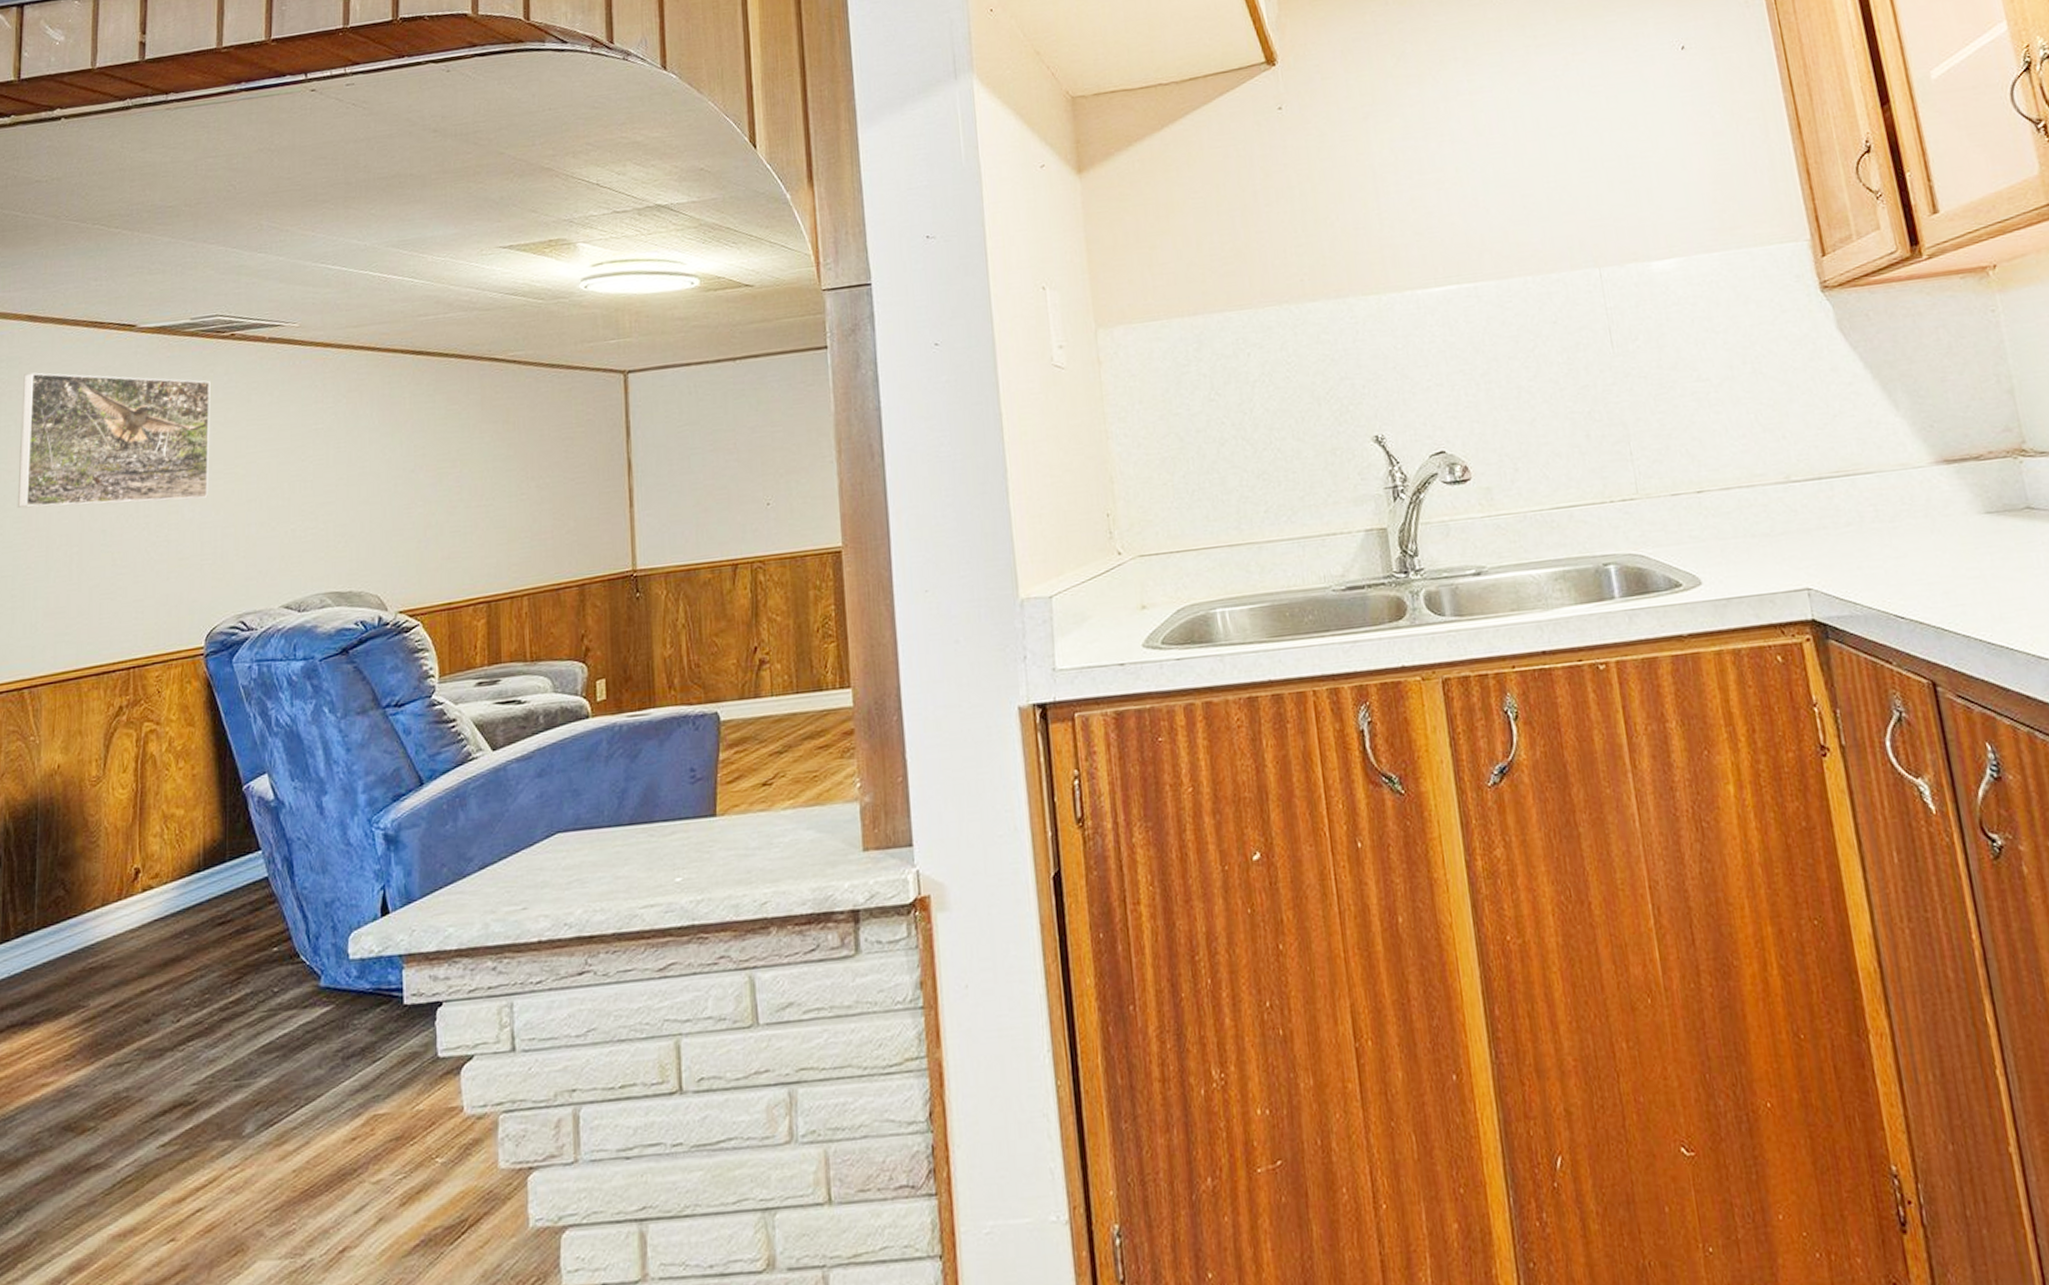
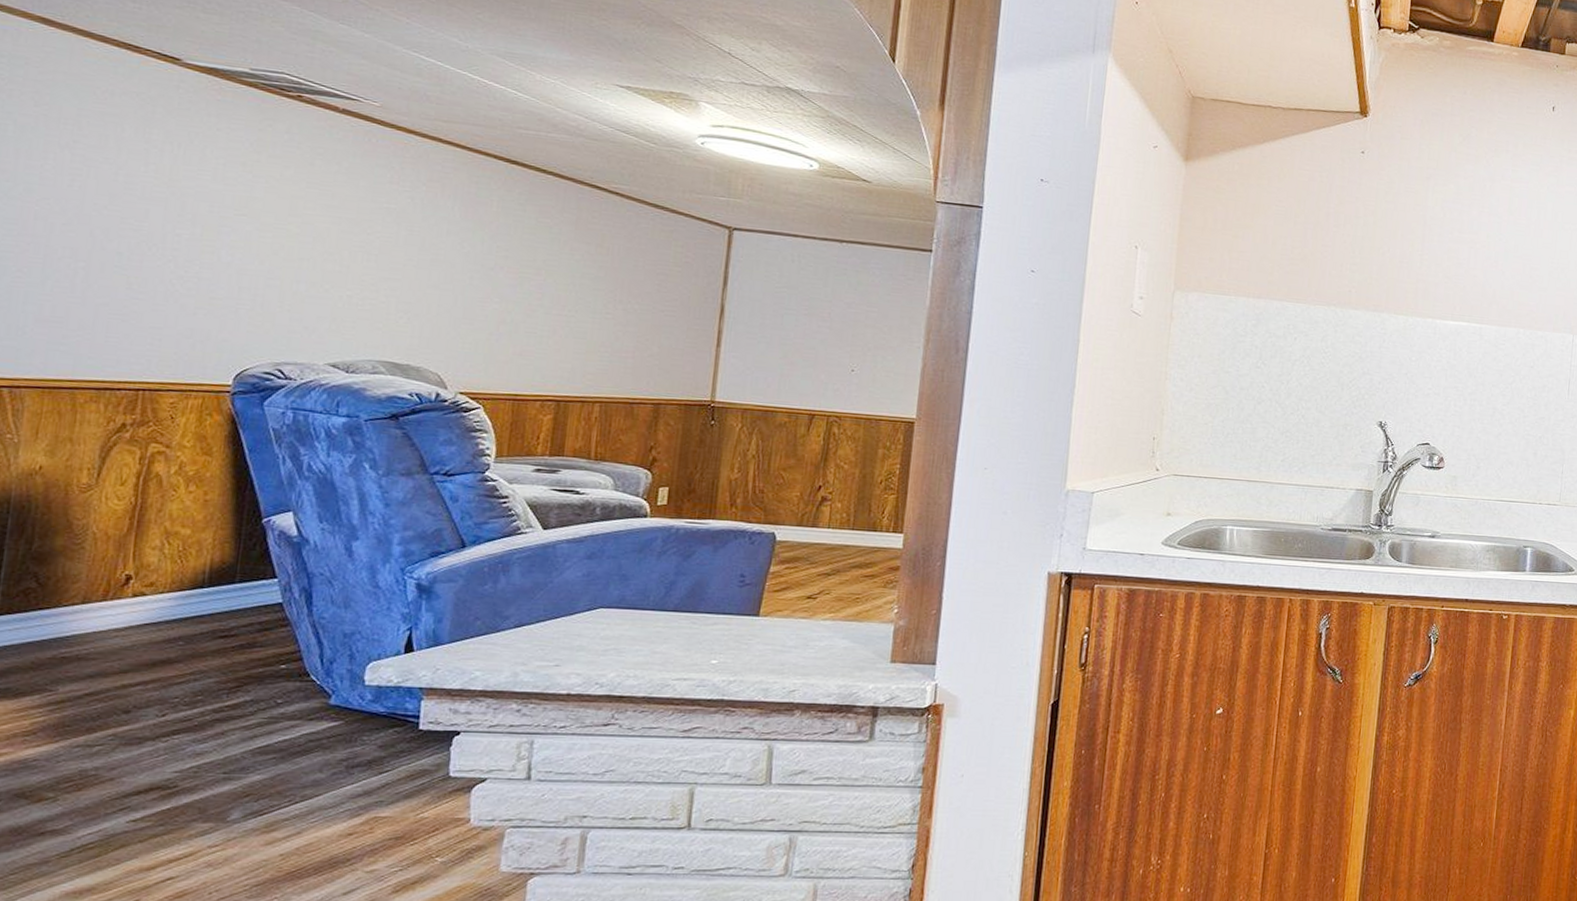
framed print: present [17,372,210,509] -> none [9,76,268,246]

